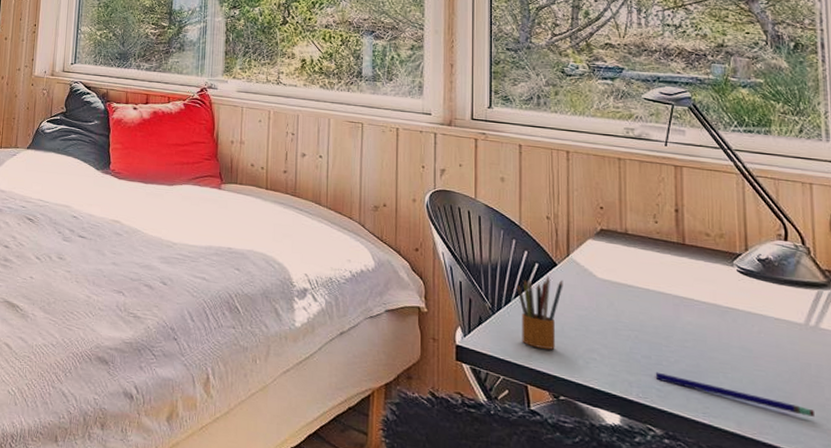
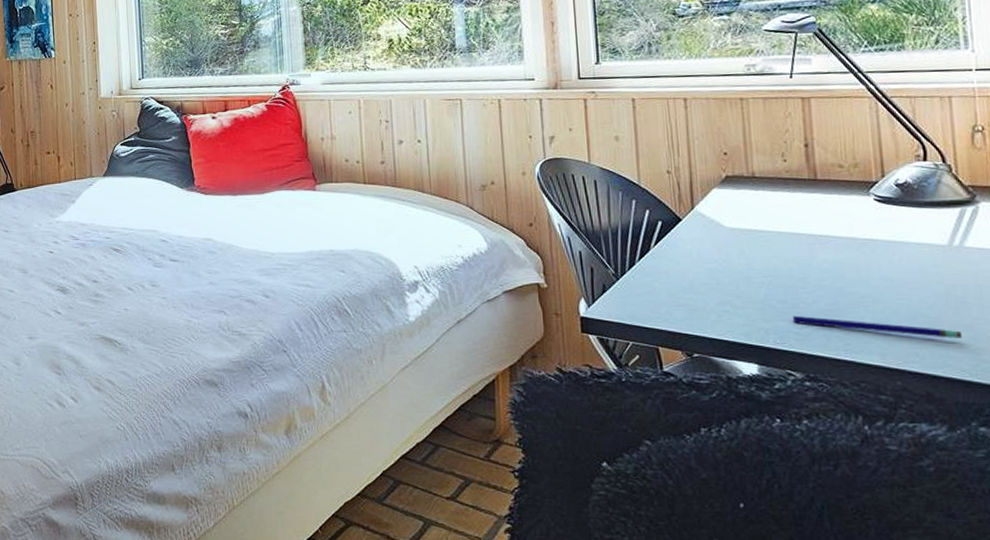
pencil box: present [517,277,563,350] -> none [641,233,690,308]

